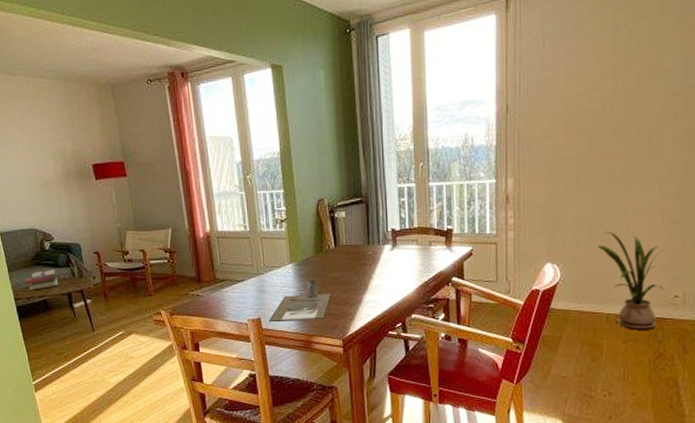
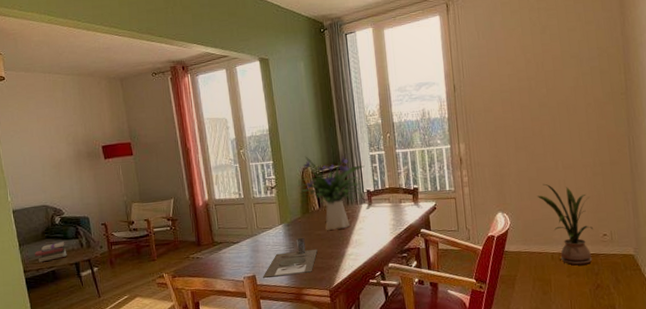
flower arrangement: none [313,185,391,273] -> present [299,156,365,230]

